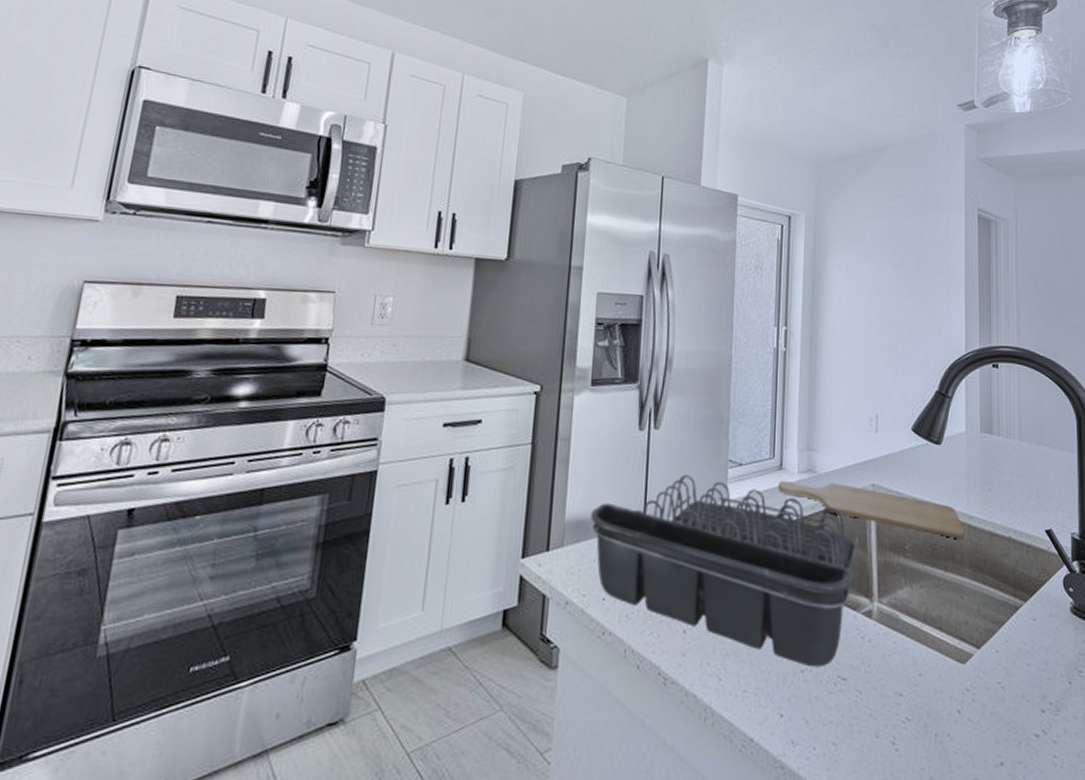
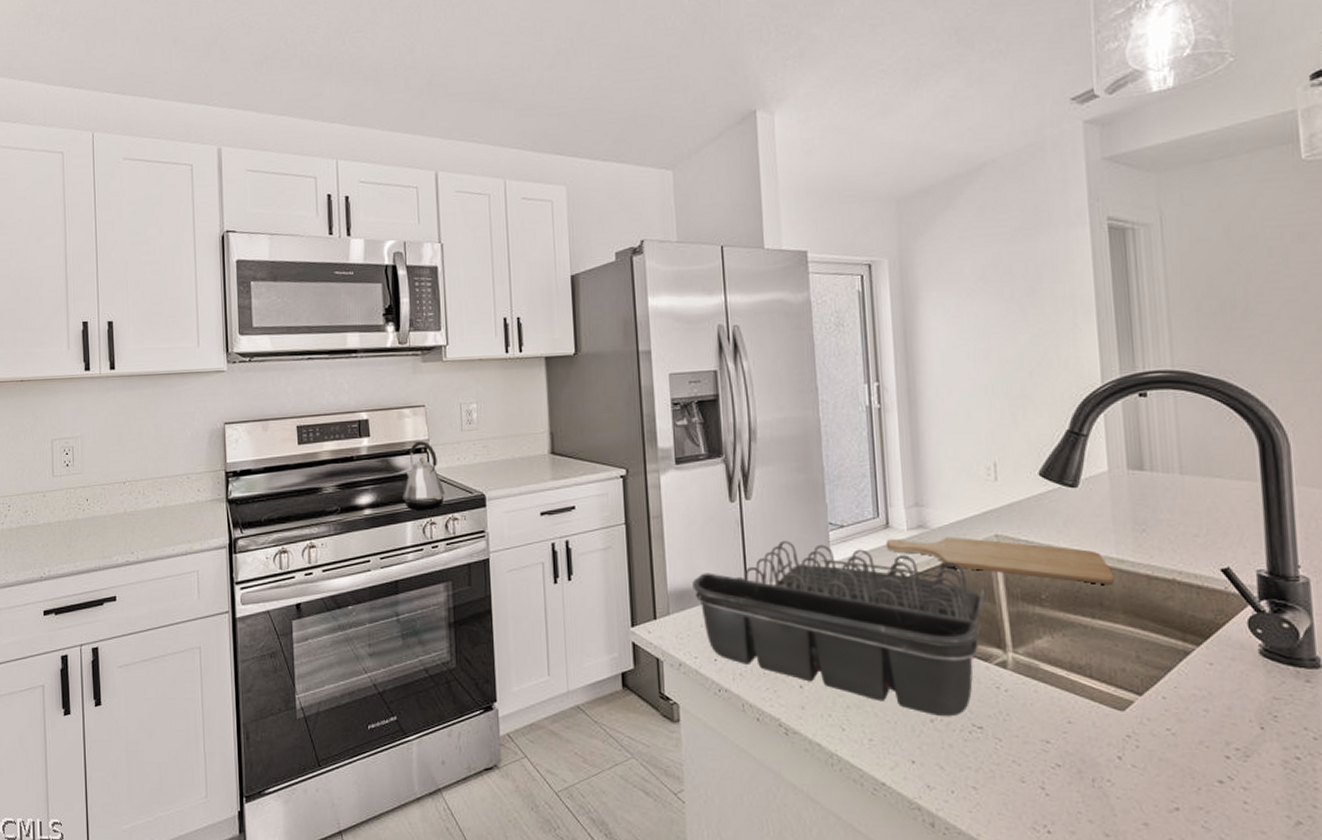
kettle: none [289,330,341,409] -> present [403,441,446,510]

